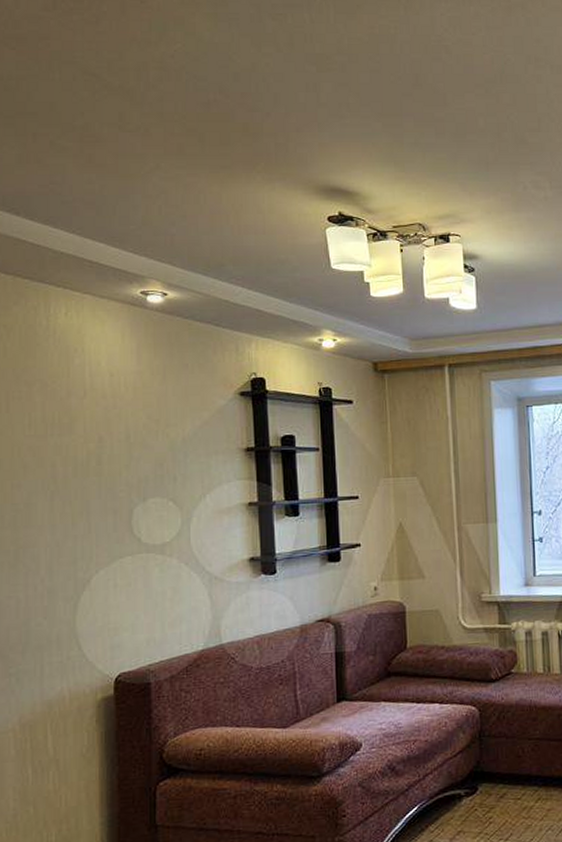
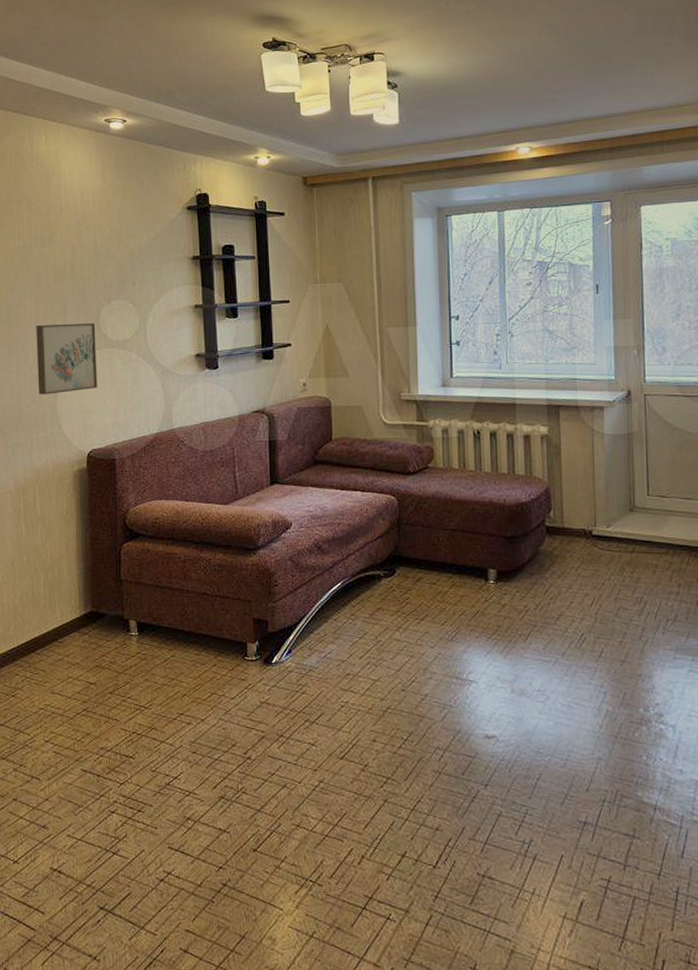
wall art: none [50,524,129,611] -> present [36,322,98,395]

